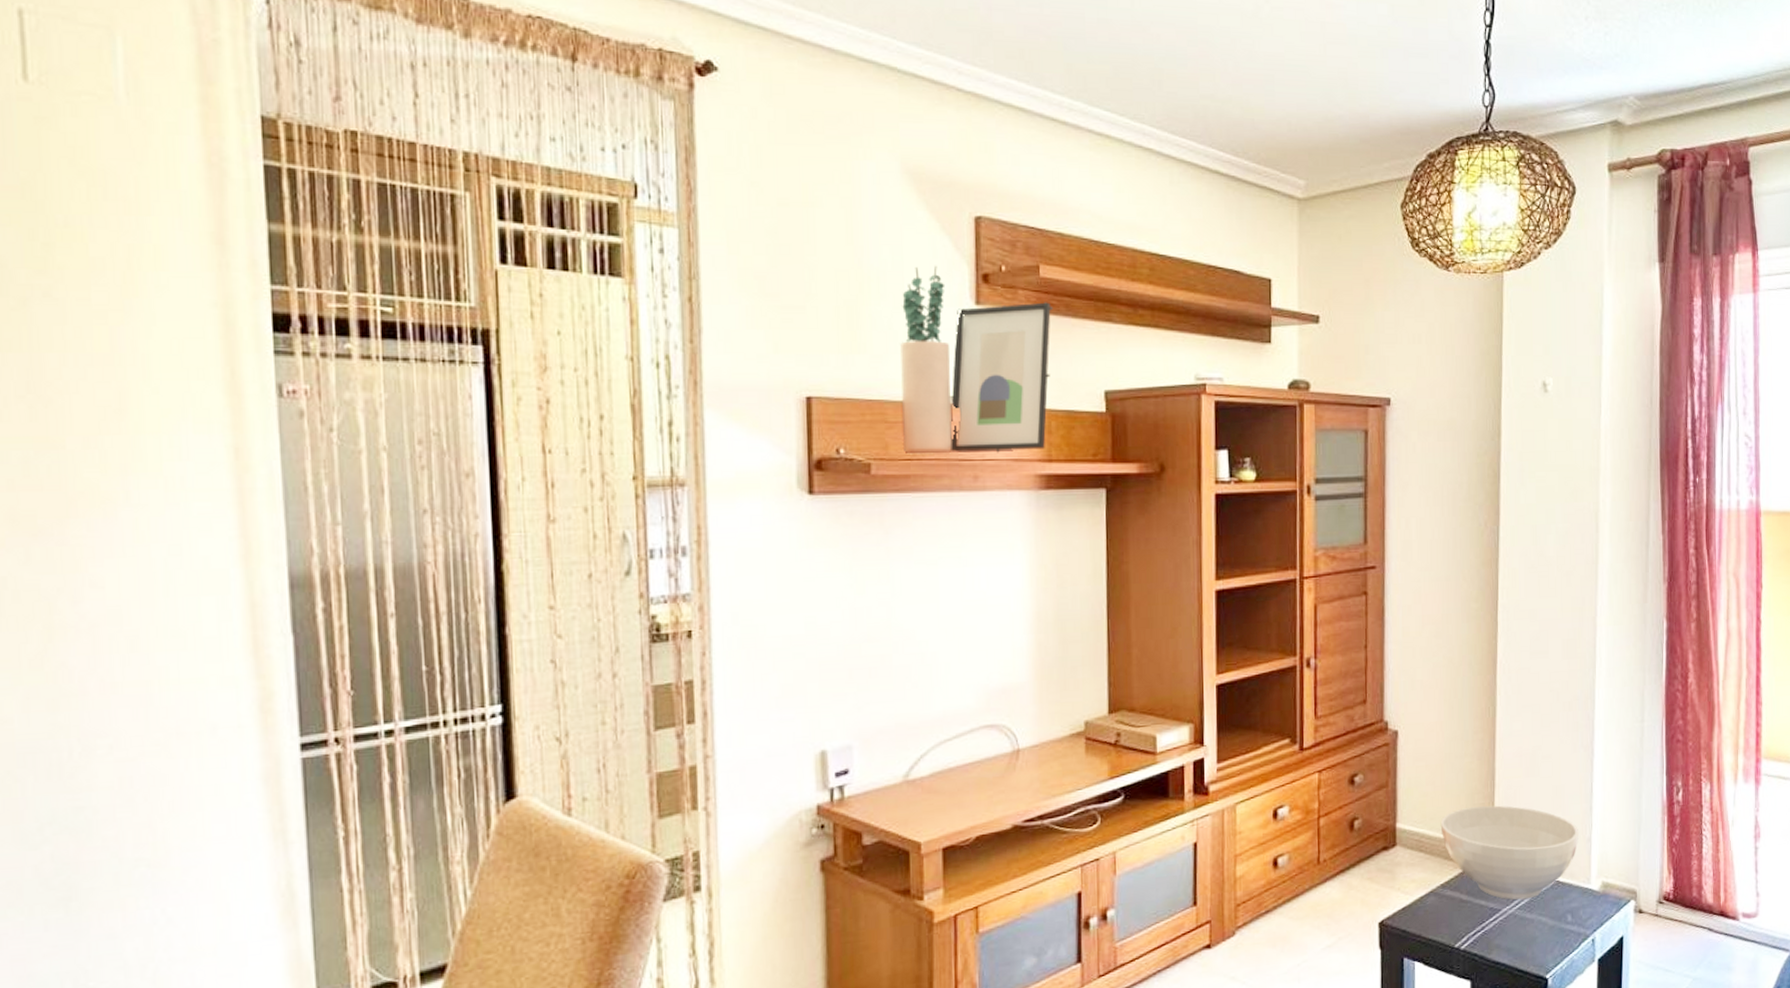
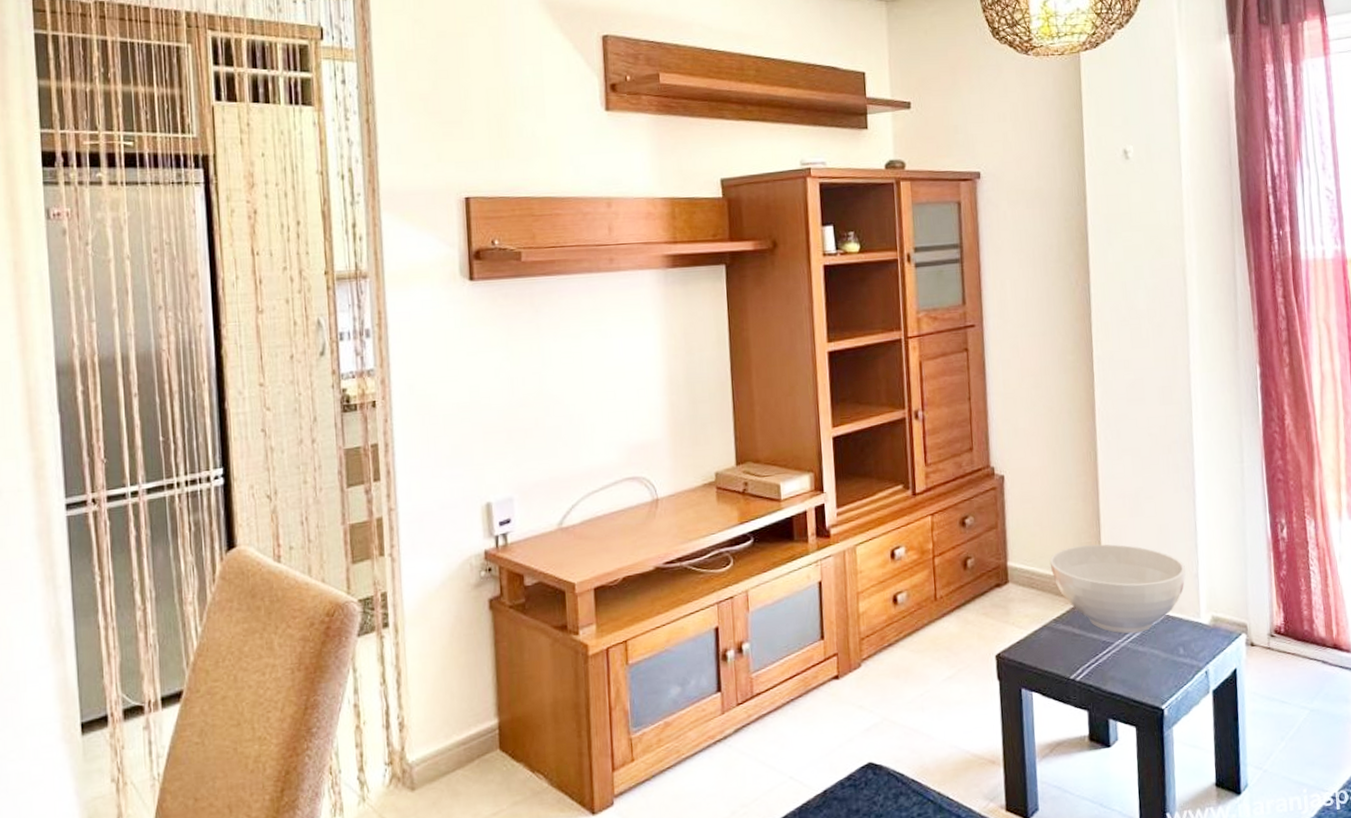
vase: present [900,265,952,455] -> none [543,79,590,243]
picture frame: present [950,302,1054,453] -> none [588,105,673,239]

